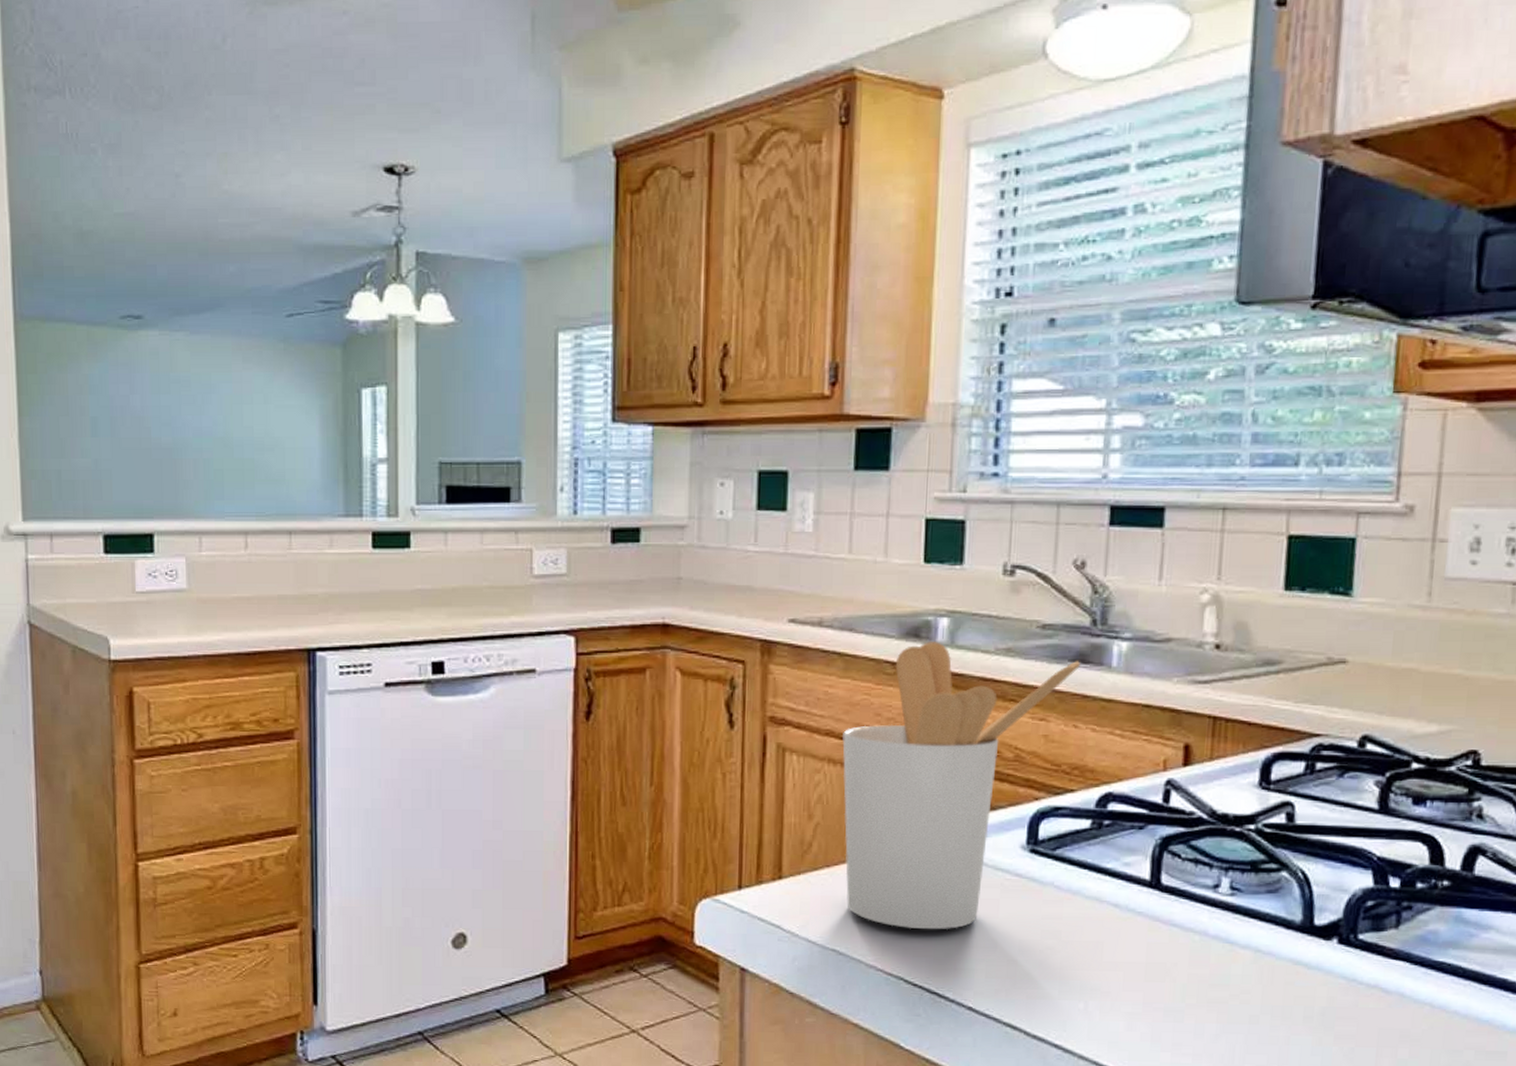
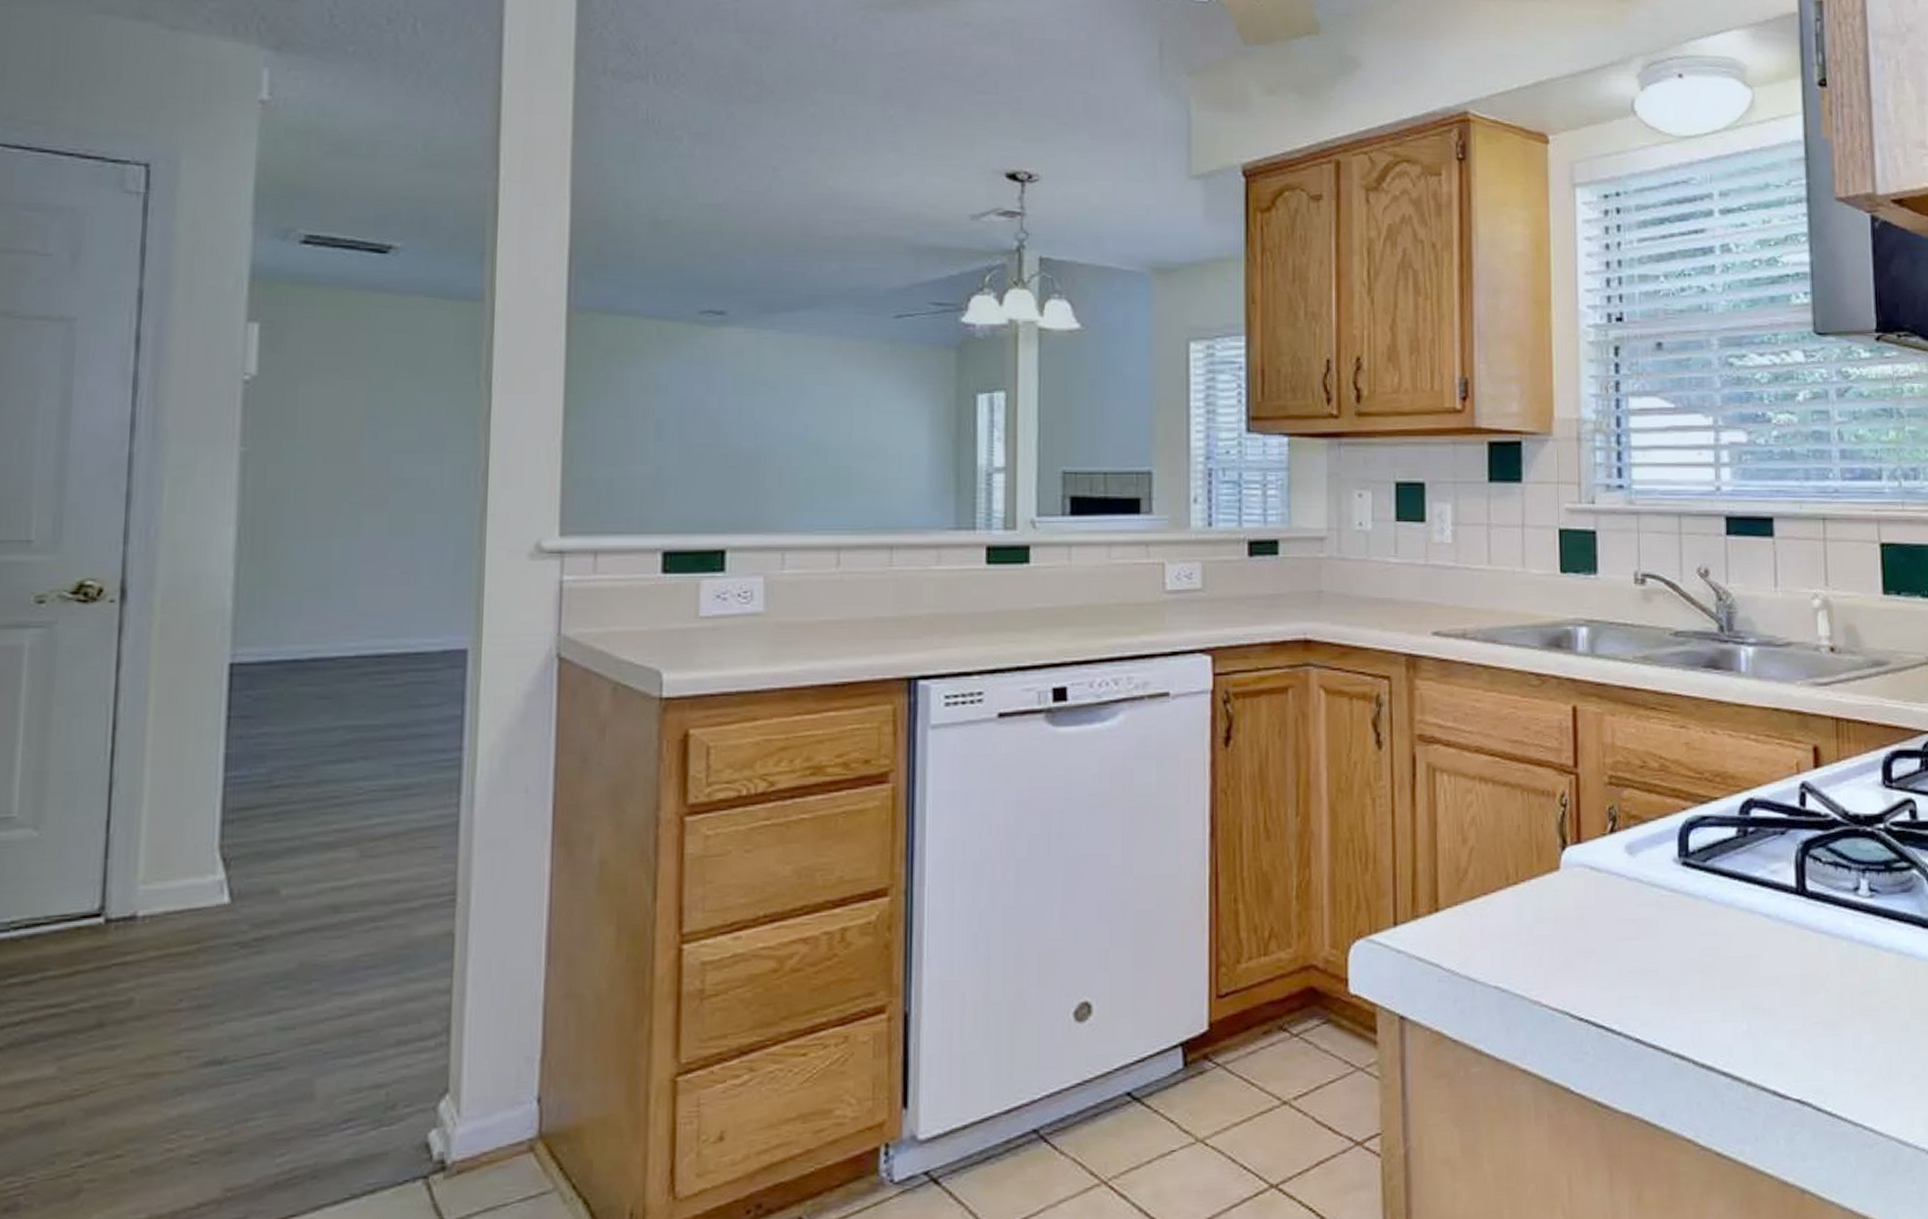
utensil holder: present [842,642,1080,930] -> none [1492,651,1712,957]

